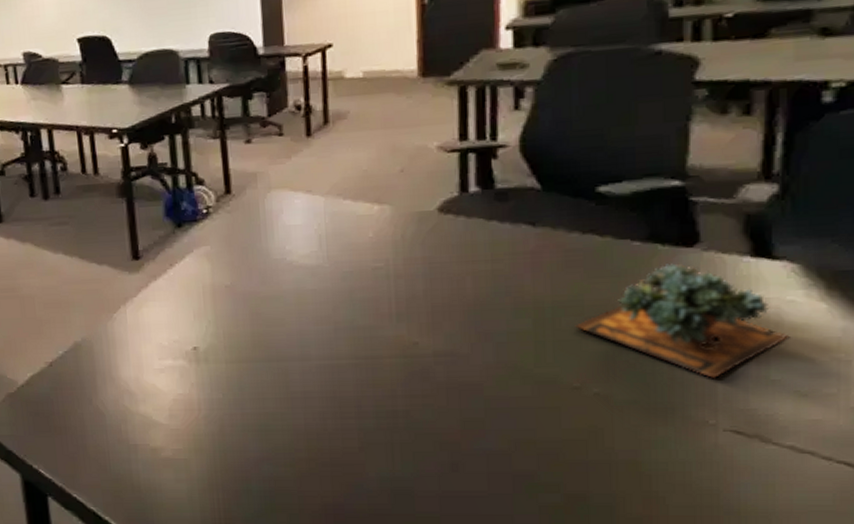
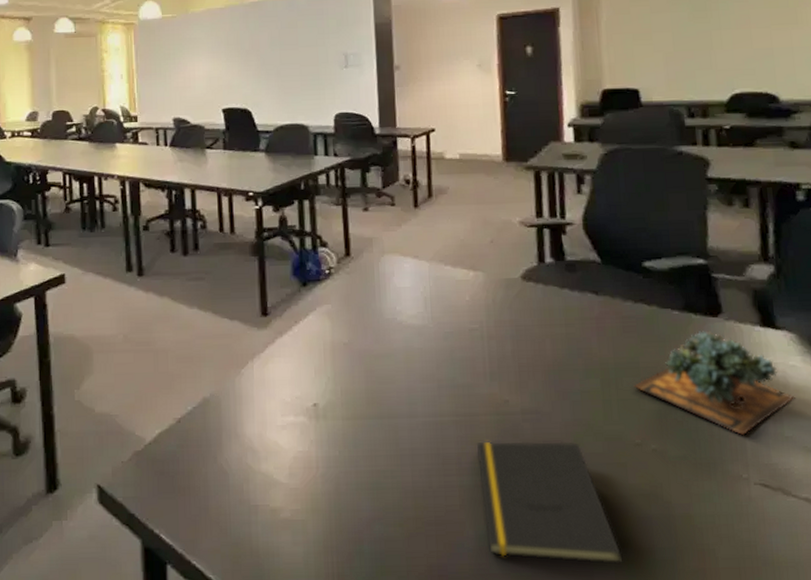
notepad: none [378,384,551,509] -> present [476,441,624,565]

